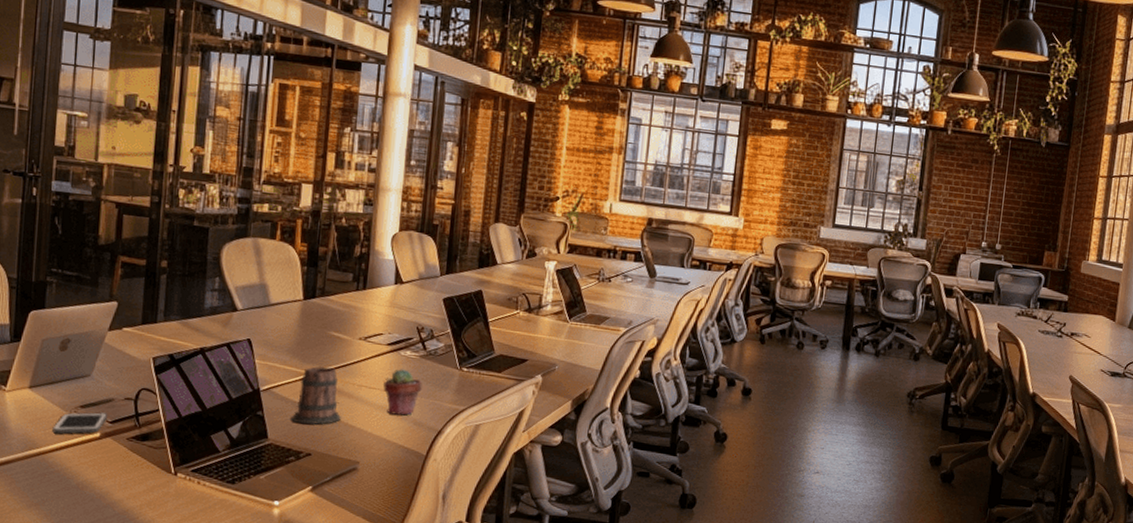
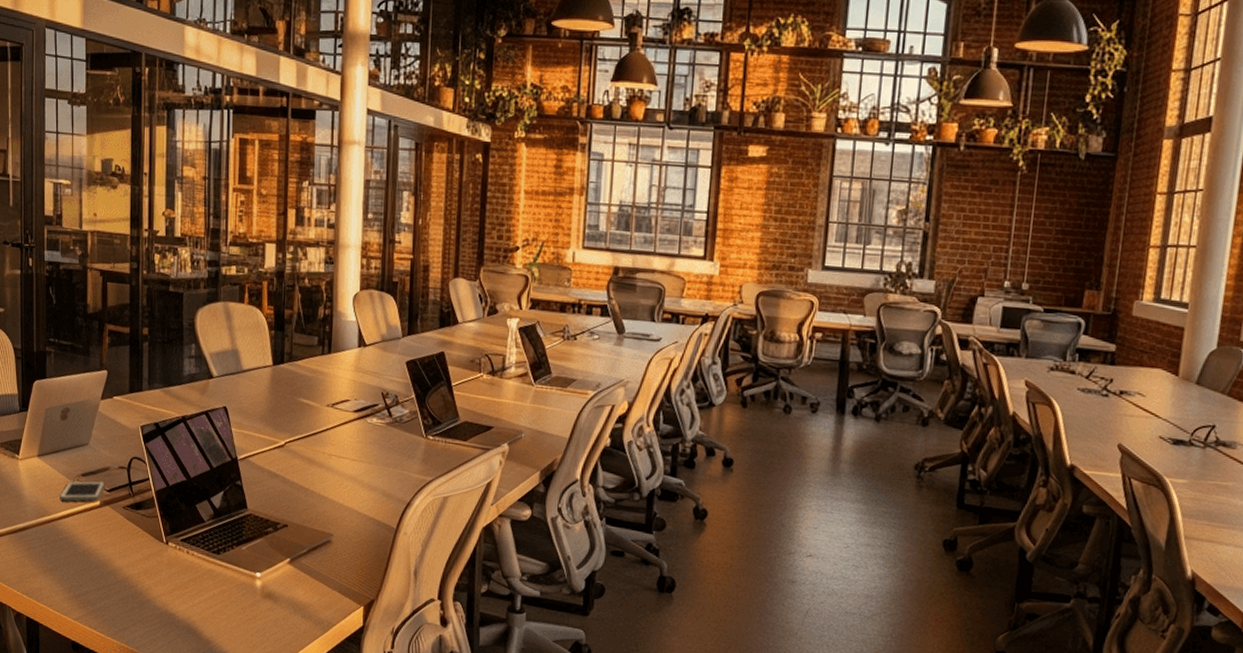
mug: present [291,366,342,425] -> none [267,435,315,495]
potted succulent: present [382,369,423,416] -> none [351,437,390,486]

